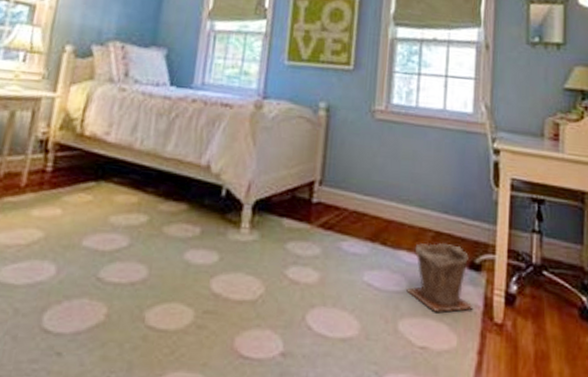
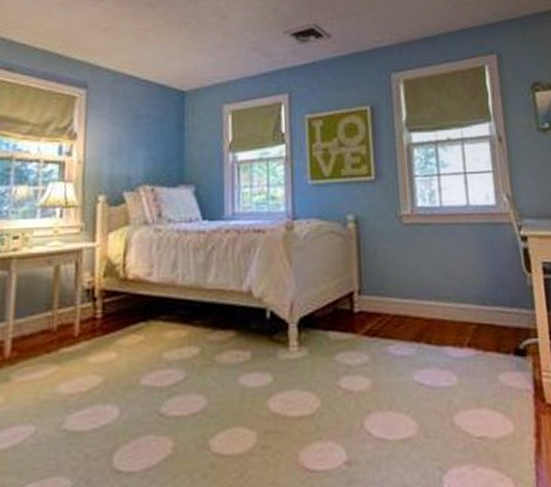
plant pot: present [406,243,473,314] -> none [457,334,524,402]

